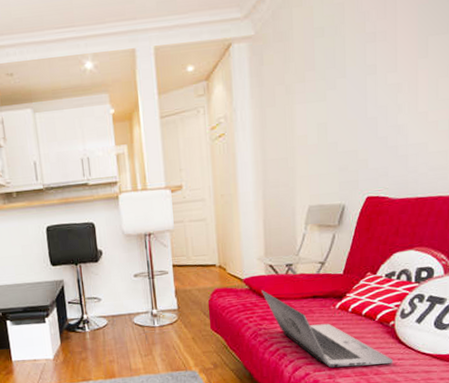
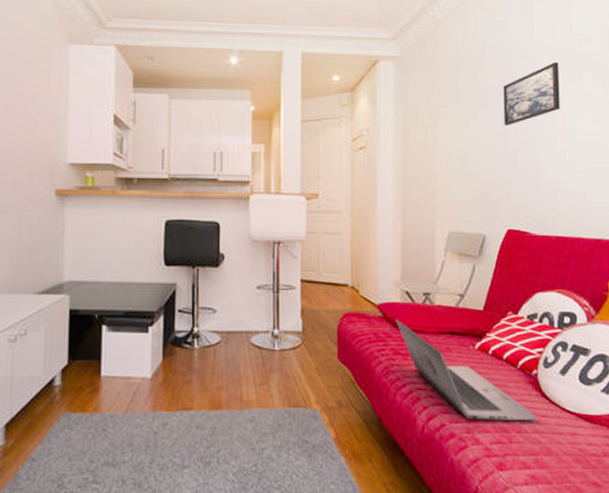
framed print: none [362,15,423,93] -> present [503,61,560,126]

